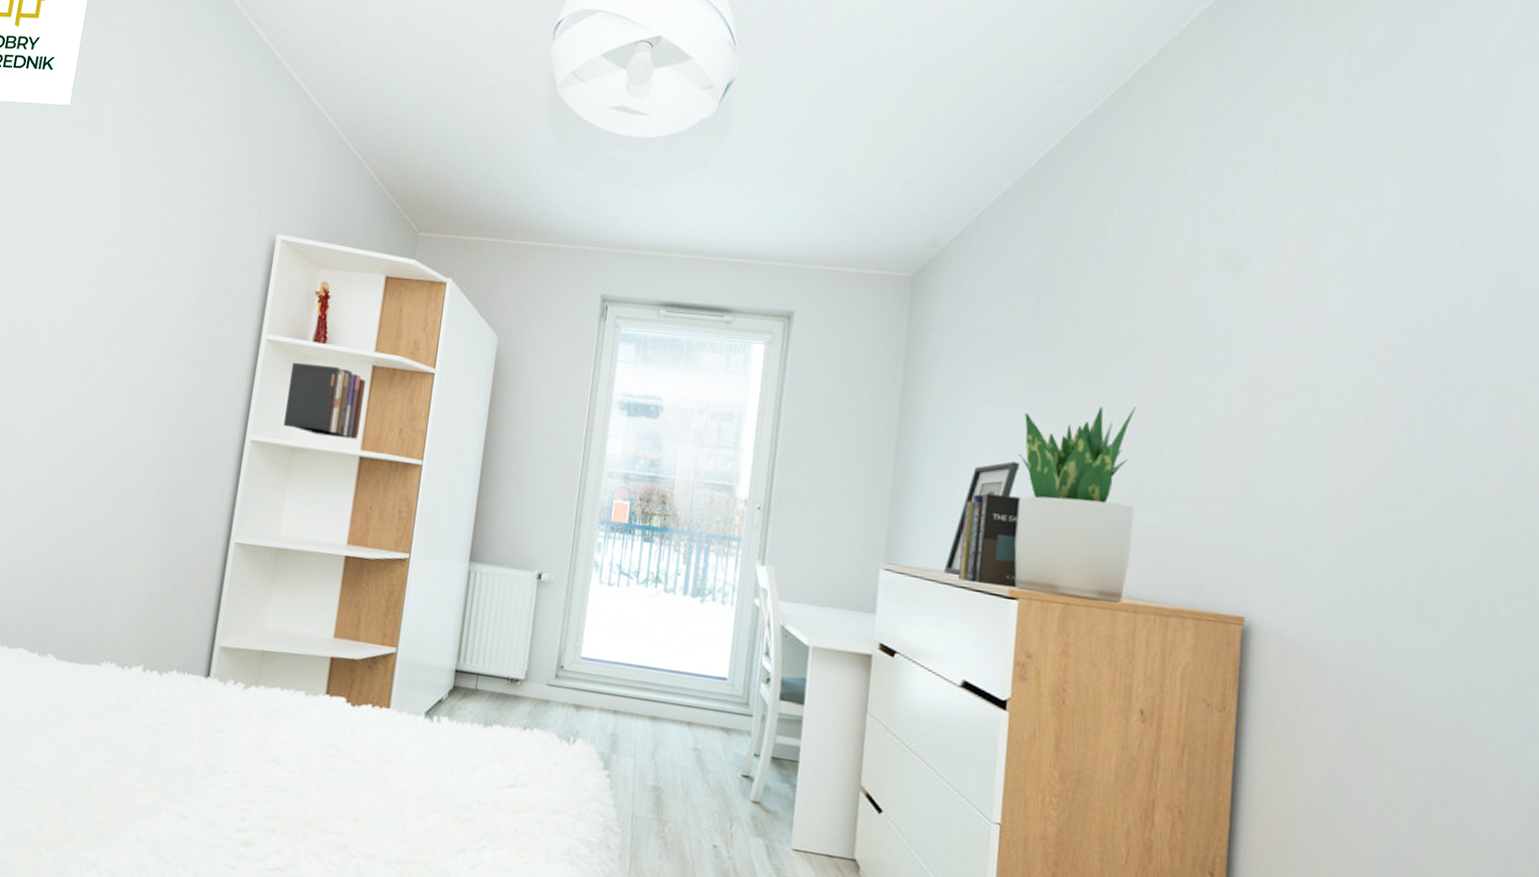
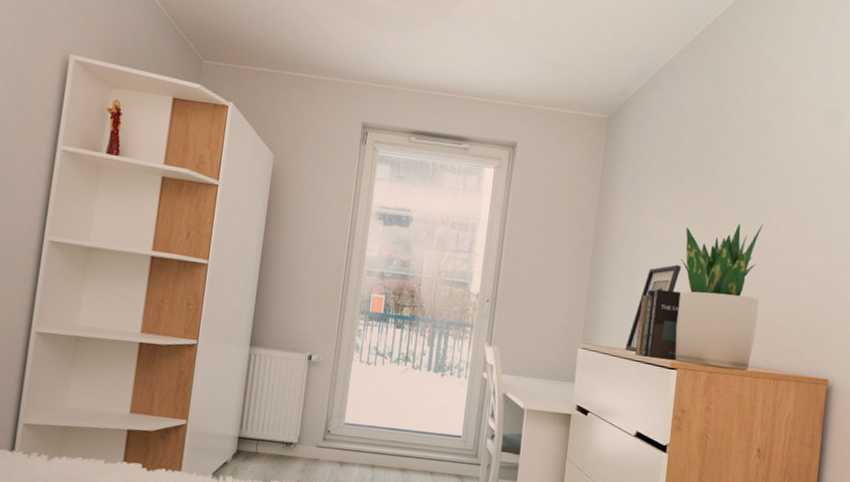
books: present [284,362,365,439] -> none [80,171,156,241]

